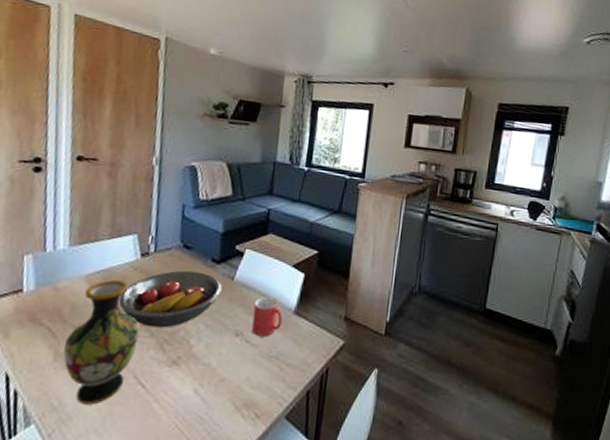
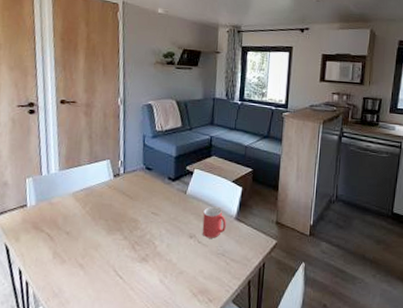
vase: present [64,279,140,405] -> none [60,195,116,292]
fruit bowl: present [118,270,222,328] -> none [98,187,177,233]

